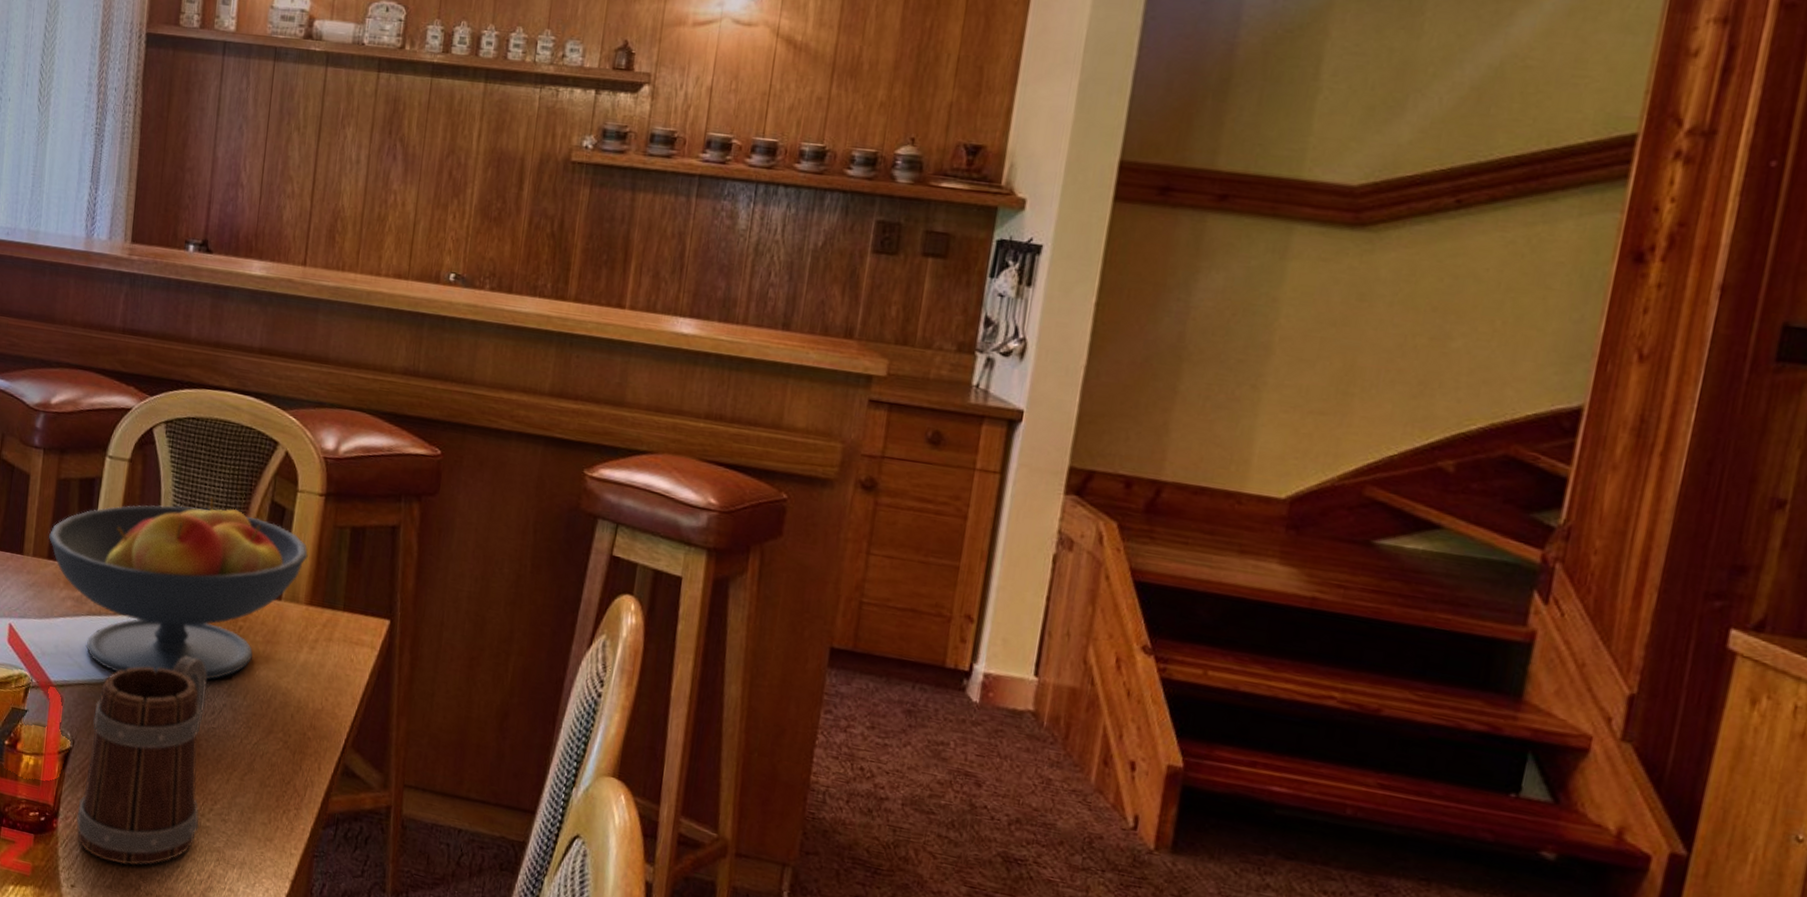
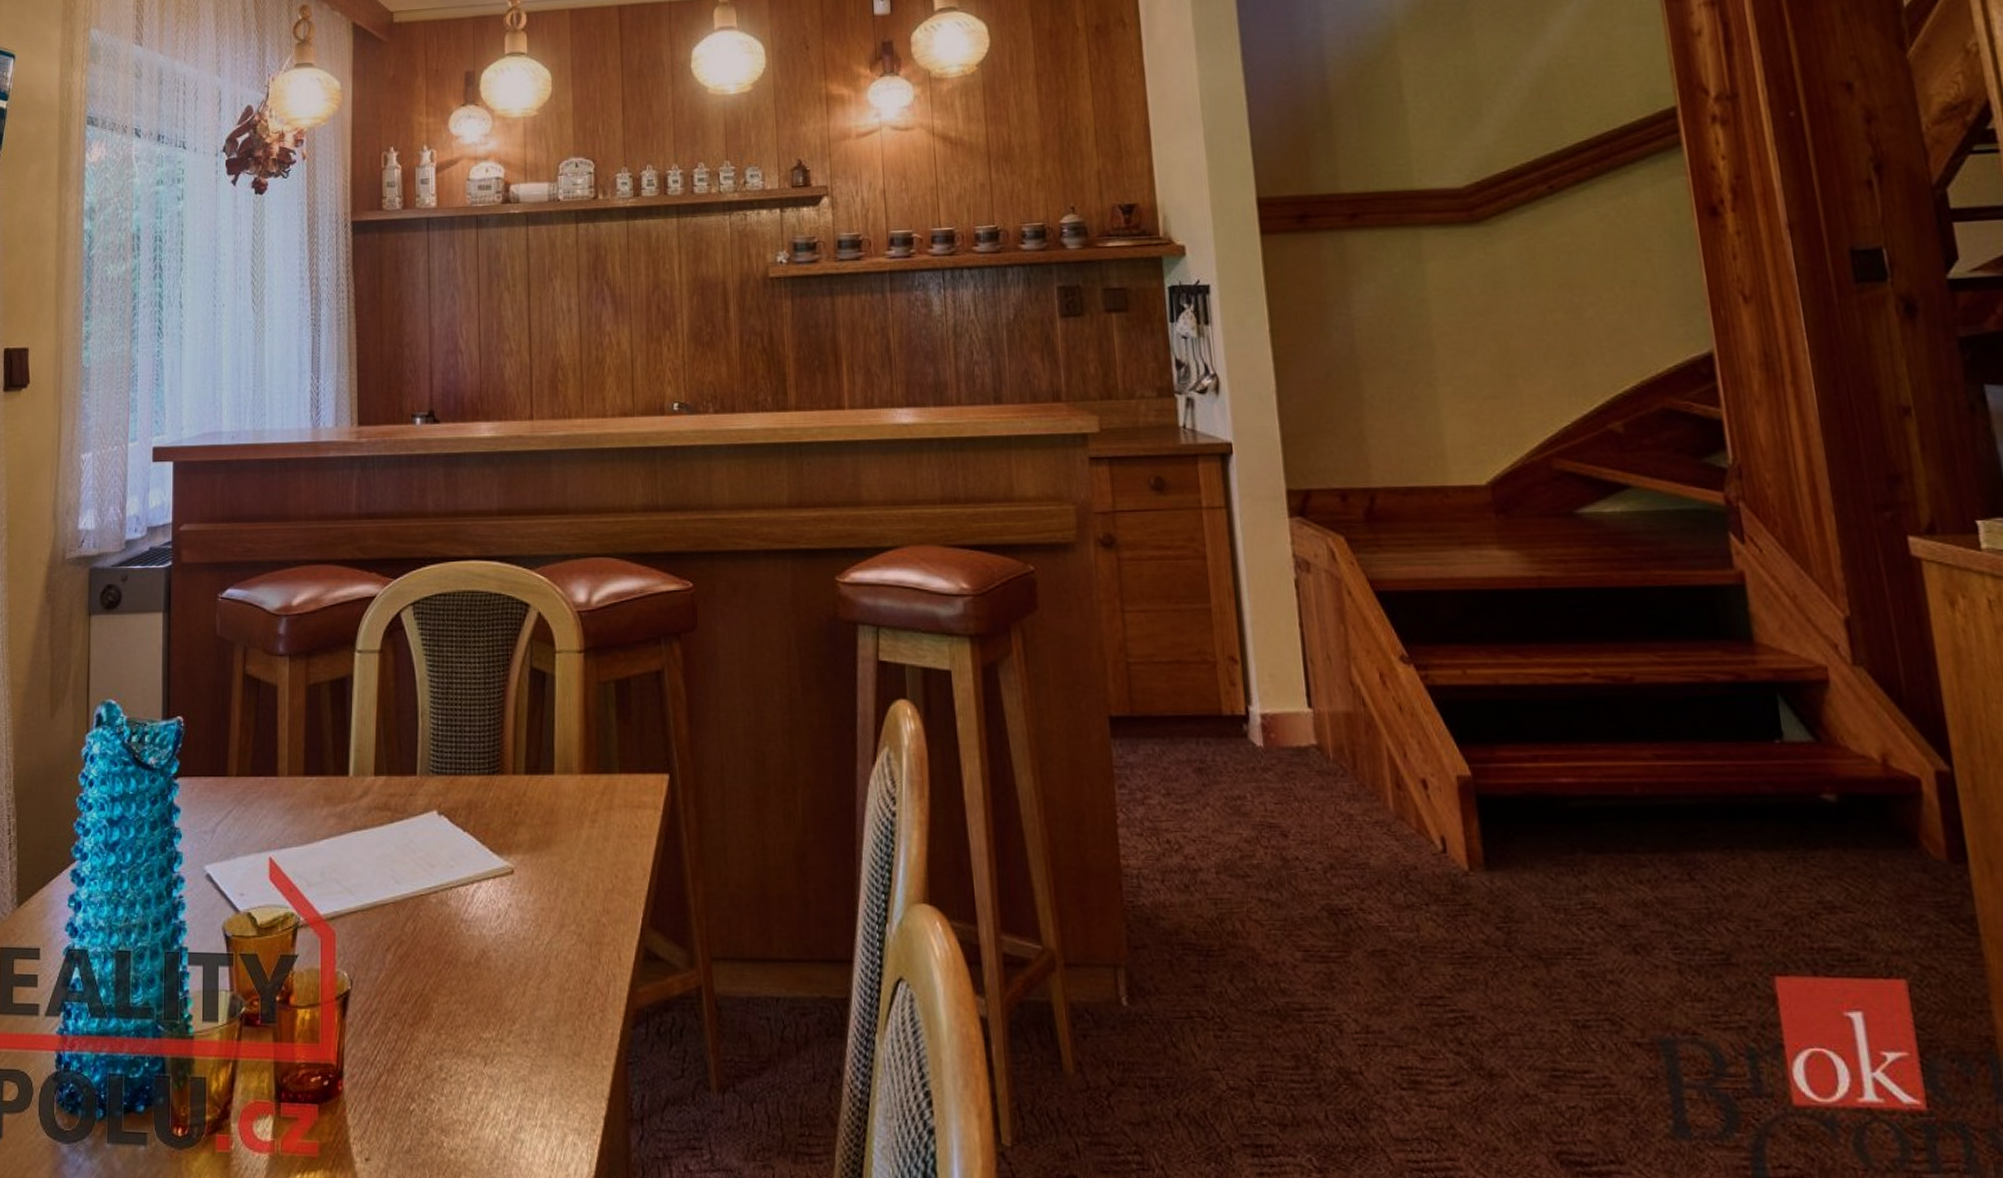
fruit bowl: present [49,497,308,680] -> none [303,675,575,891]
mug: present [76,656,208,865] -> none [364,857,499,1120]

